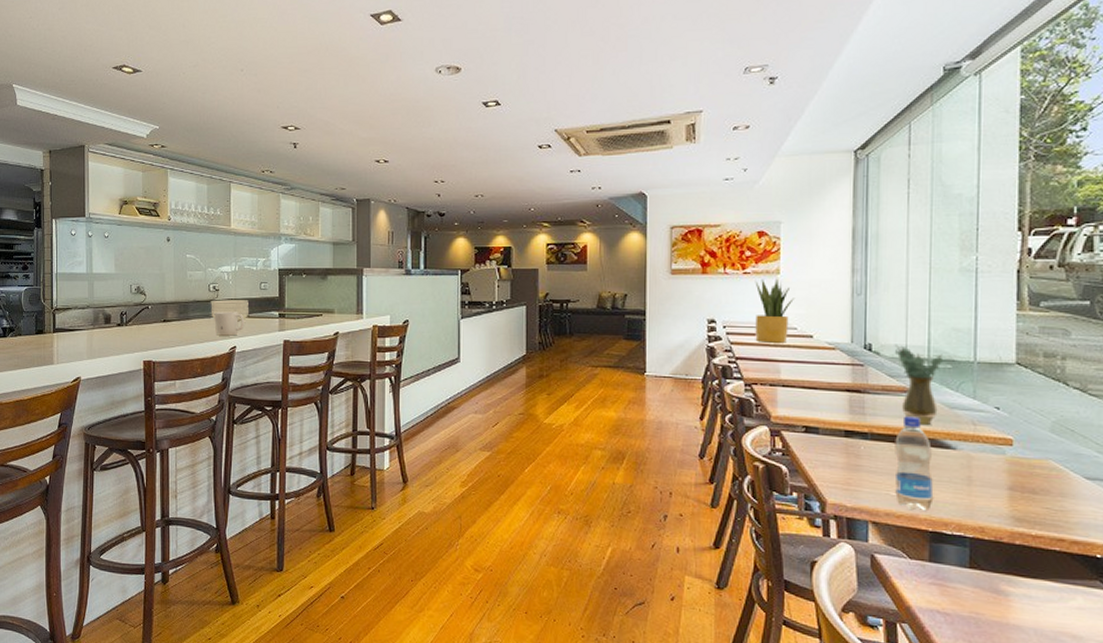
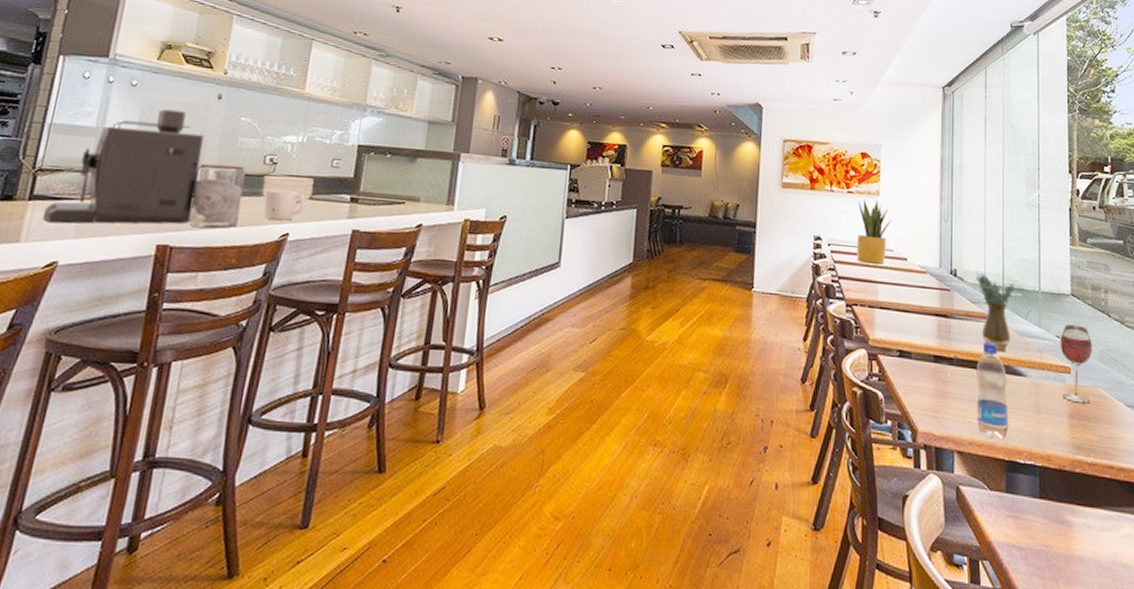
coffee machine: none [65,253,164,349] -> present [43,109,204,224]
jar: none [162,294,197,345] -> present [189,164,245,228]
wineglass: none [999,395,1044,476] -> present [1060,324,1093,404]

